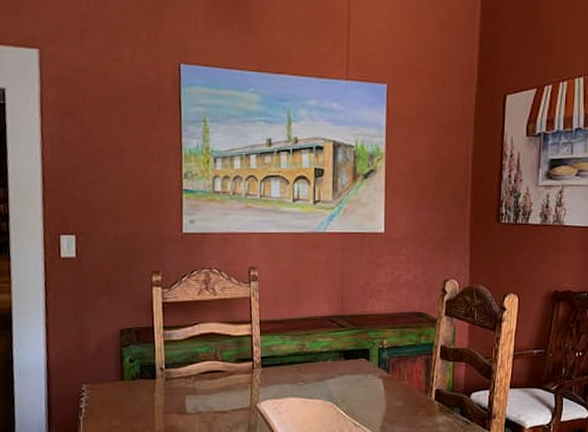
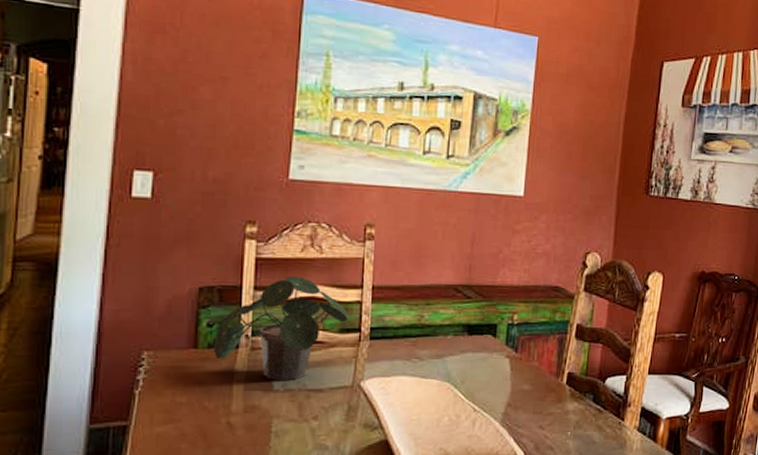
potted plant: none [136,316,245,405] -> present [213,276,351,381]

